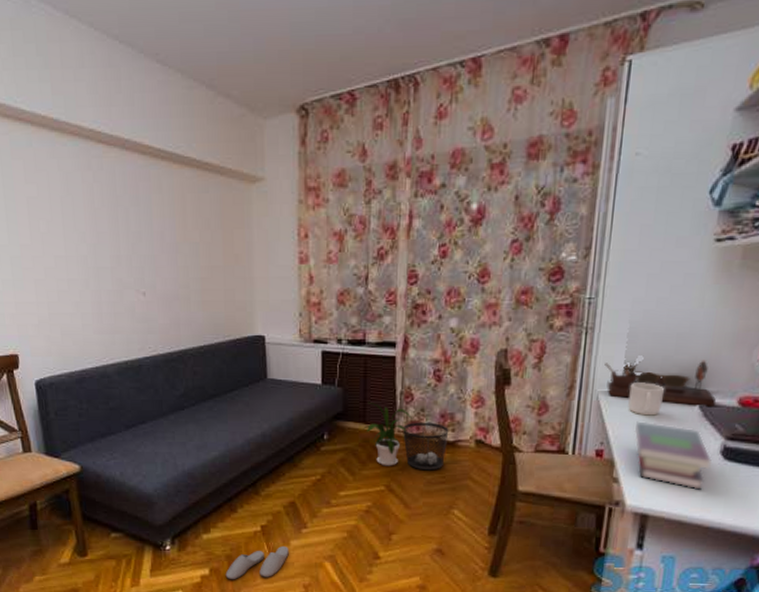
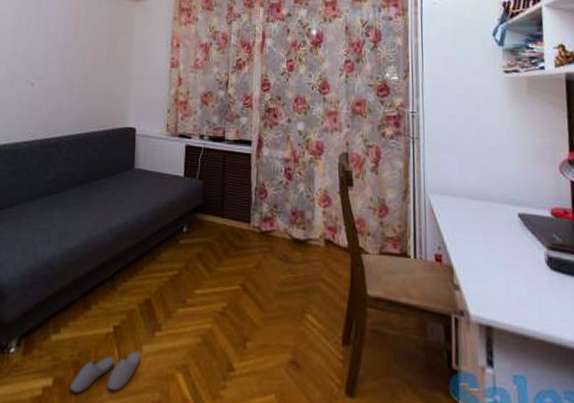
house plant: present [362,403,413,466] -> none [219,197,267,264]
waste bin: present [403,422,449,471] -> none [257,218,300,270]
desk organizer: present [605,360,717,408] -> none [432,170,533,217]
mug: present [628,382,665,416] -> none [456,189,487,223]
books: present [634,421,713,490] -> none [466,227,541,301]

